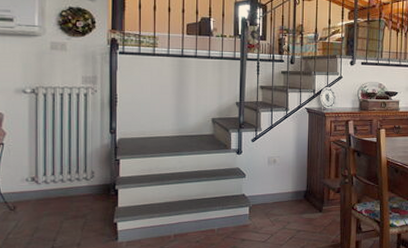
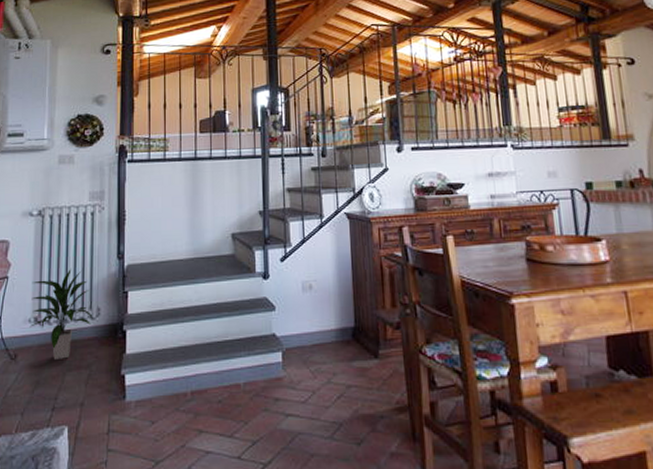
indoor plant: none [27,139,88,212] -> present [29,268,93,361]

